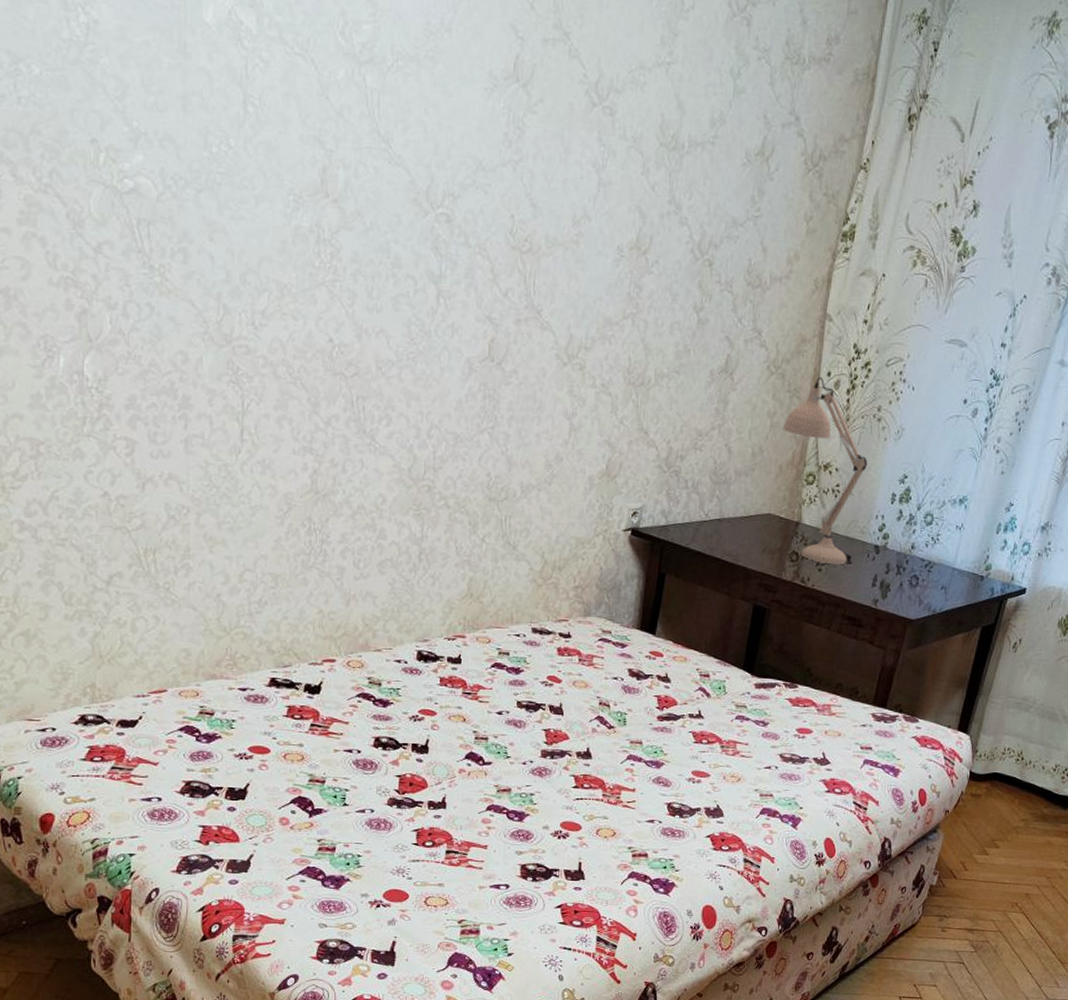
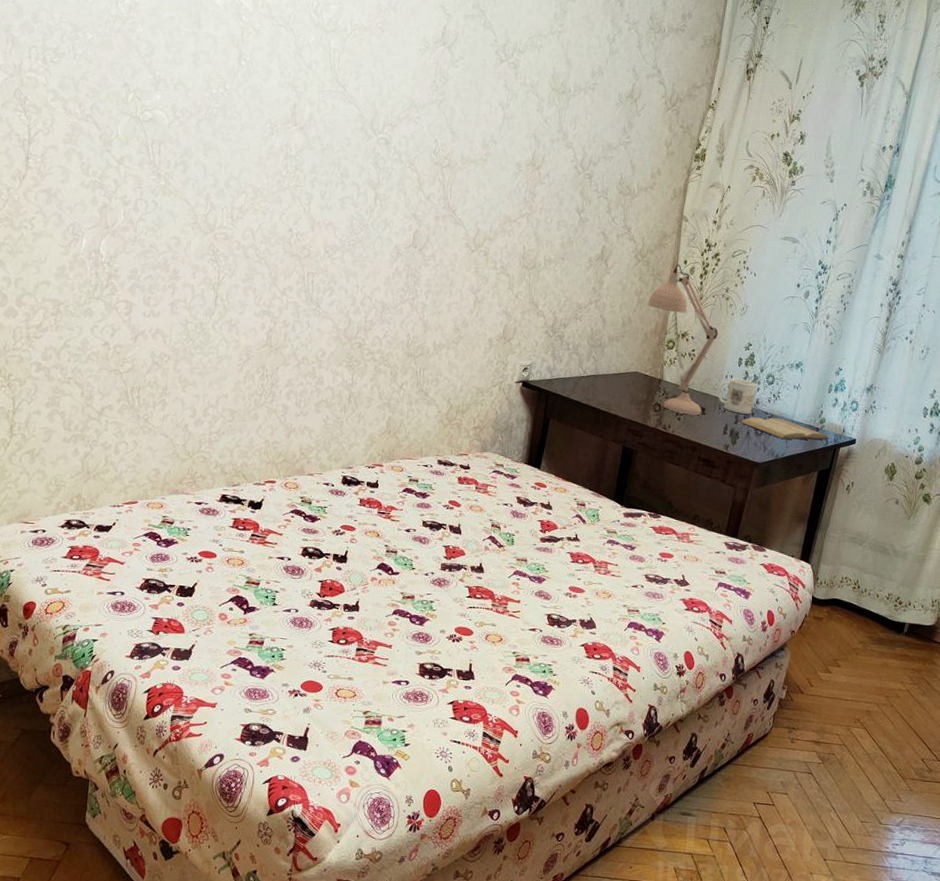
mug: none [866,519,913,562] -> present [718,378,757,414]
book: none [893,565,997,591] -> present [741,417,831,440]

